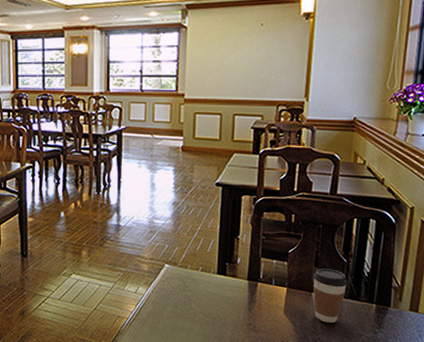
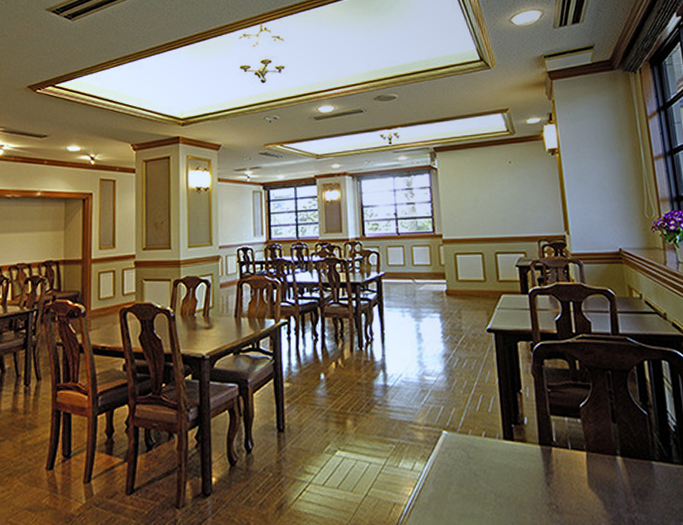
coffee cup: present [313,269,348,324] -> none [613,424,655,496]

